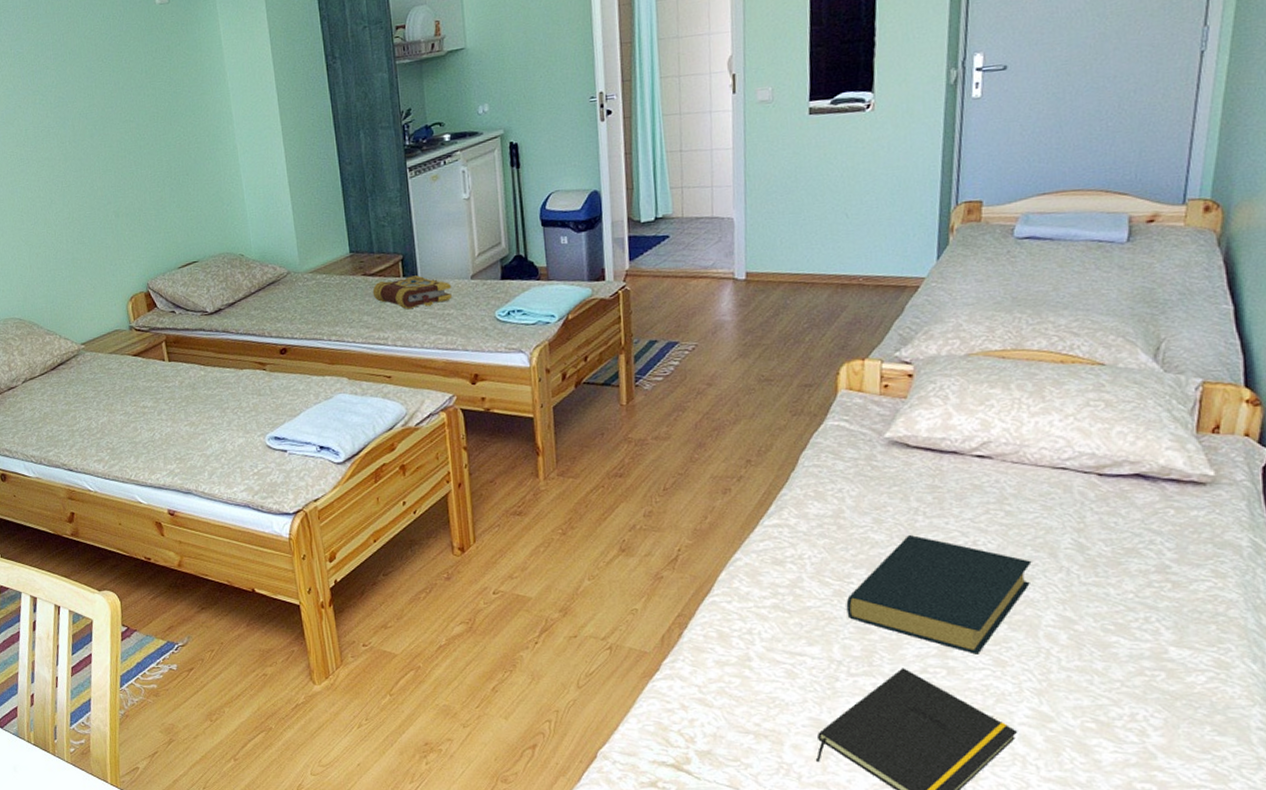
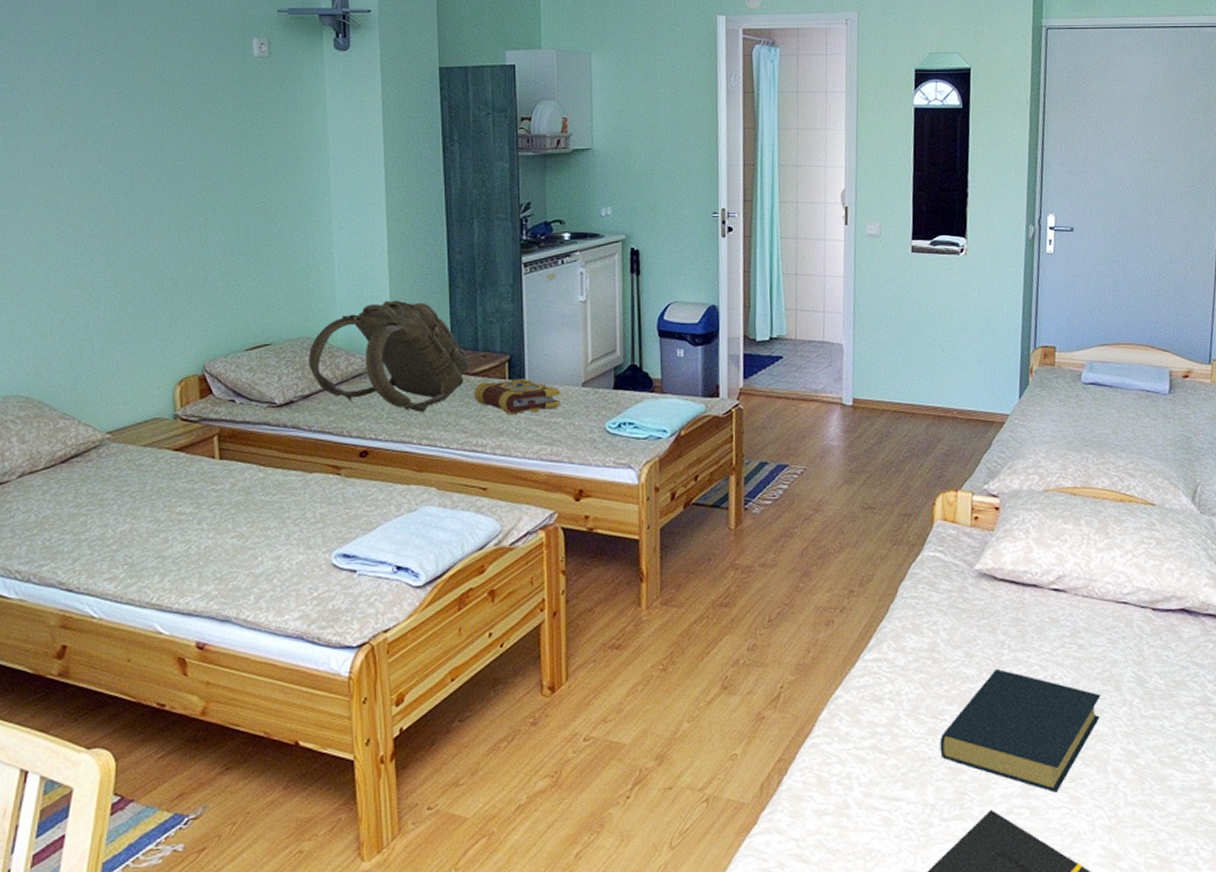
backpack: none [229,213,367,312] -> present [309,300,469,413]

